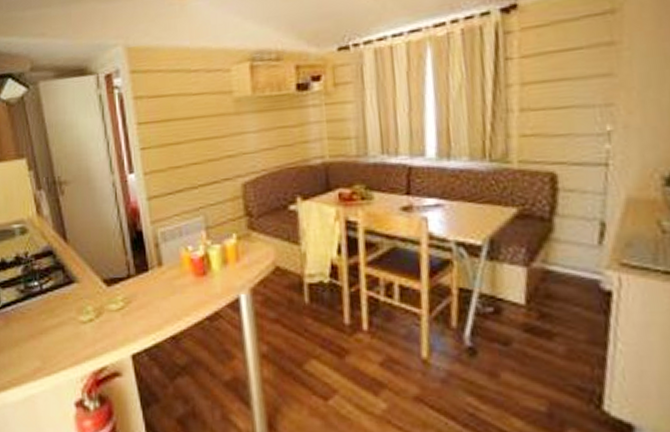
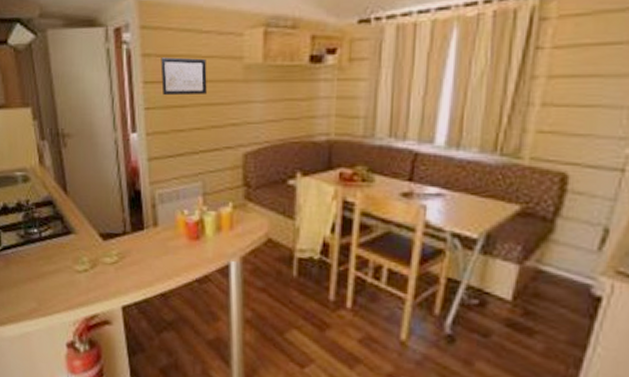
wall art: none [152,96,200,135] -> present [160,57,207,96]

